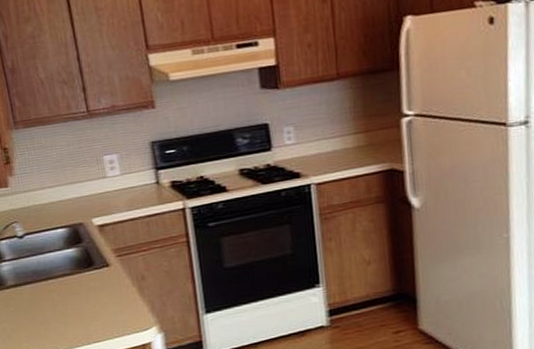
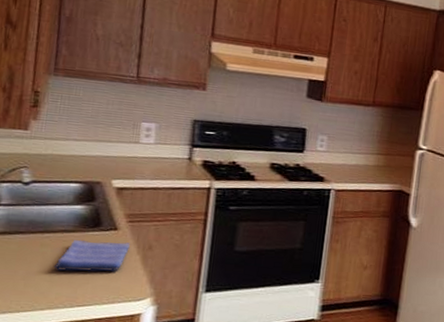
dish towel: none [64,276,125,312] -> present [54,239,130,272]

